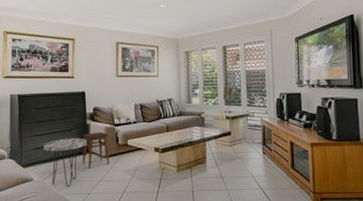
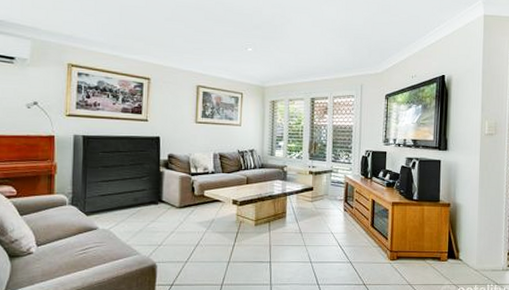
side table: present [43,138,87,187] -> none [109,186,160,238]
stool: present [82,131,110,168] -> none [153,180,184,219]

